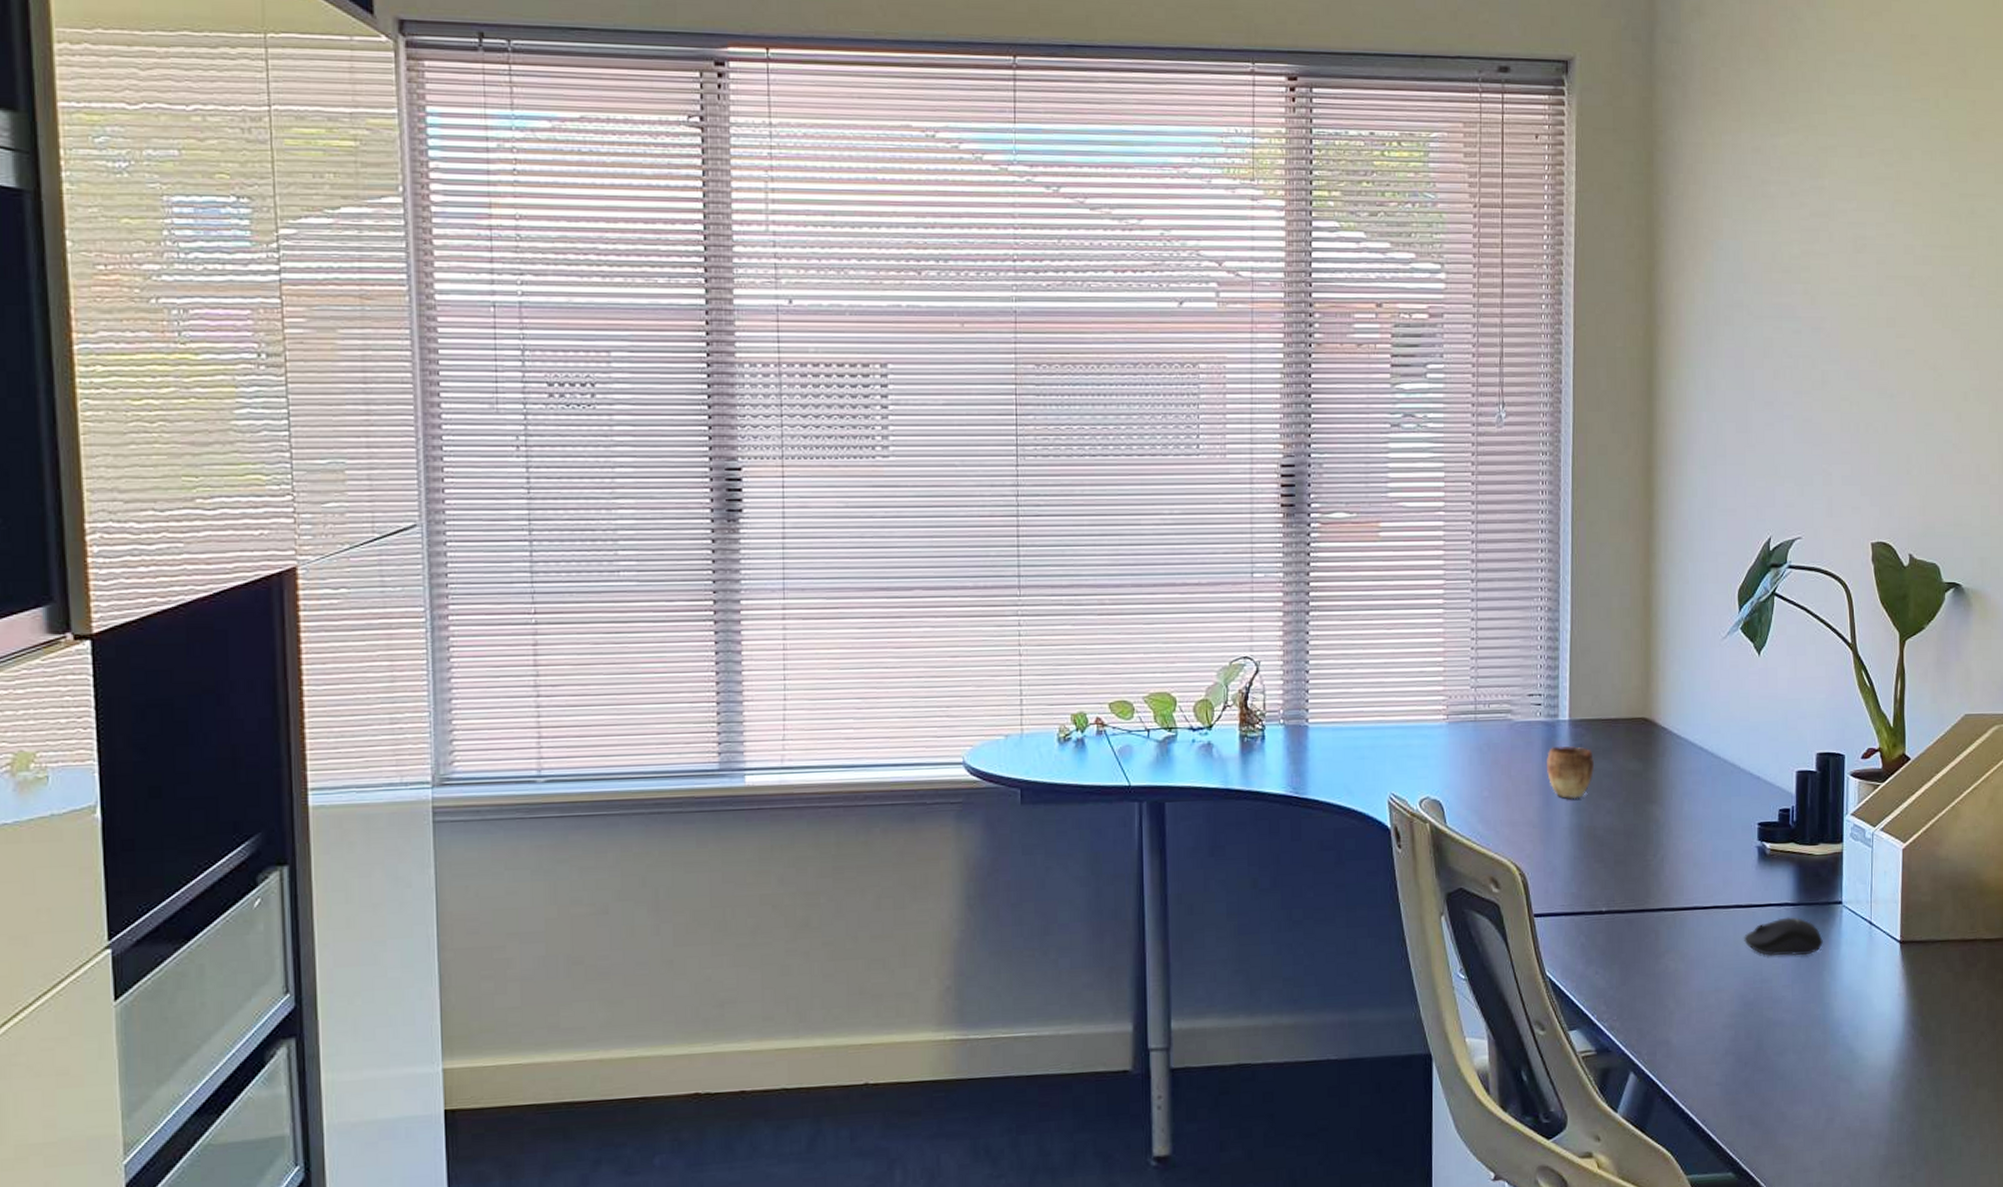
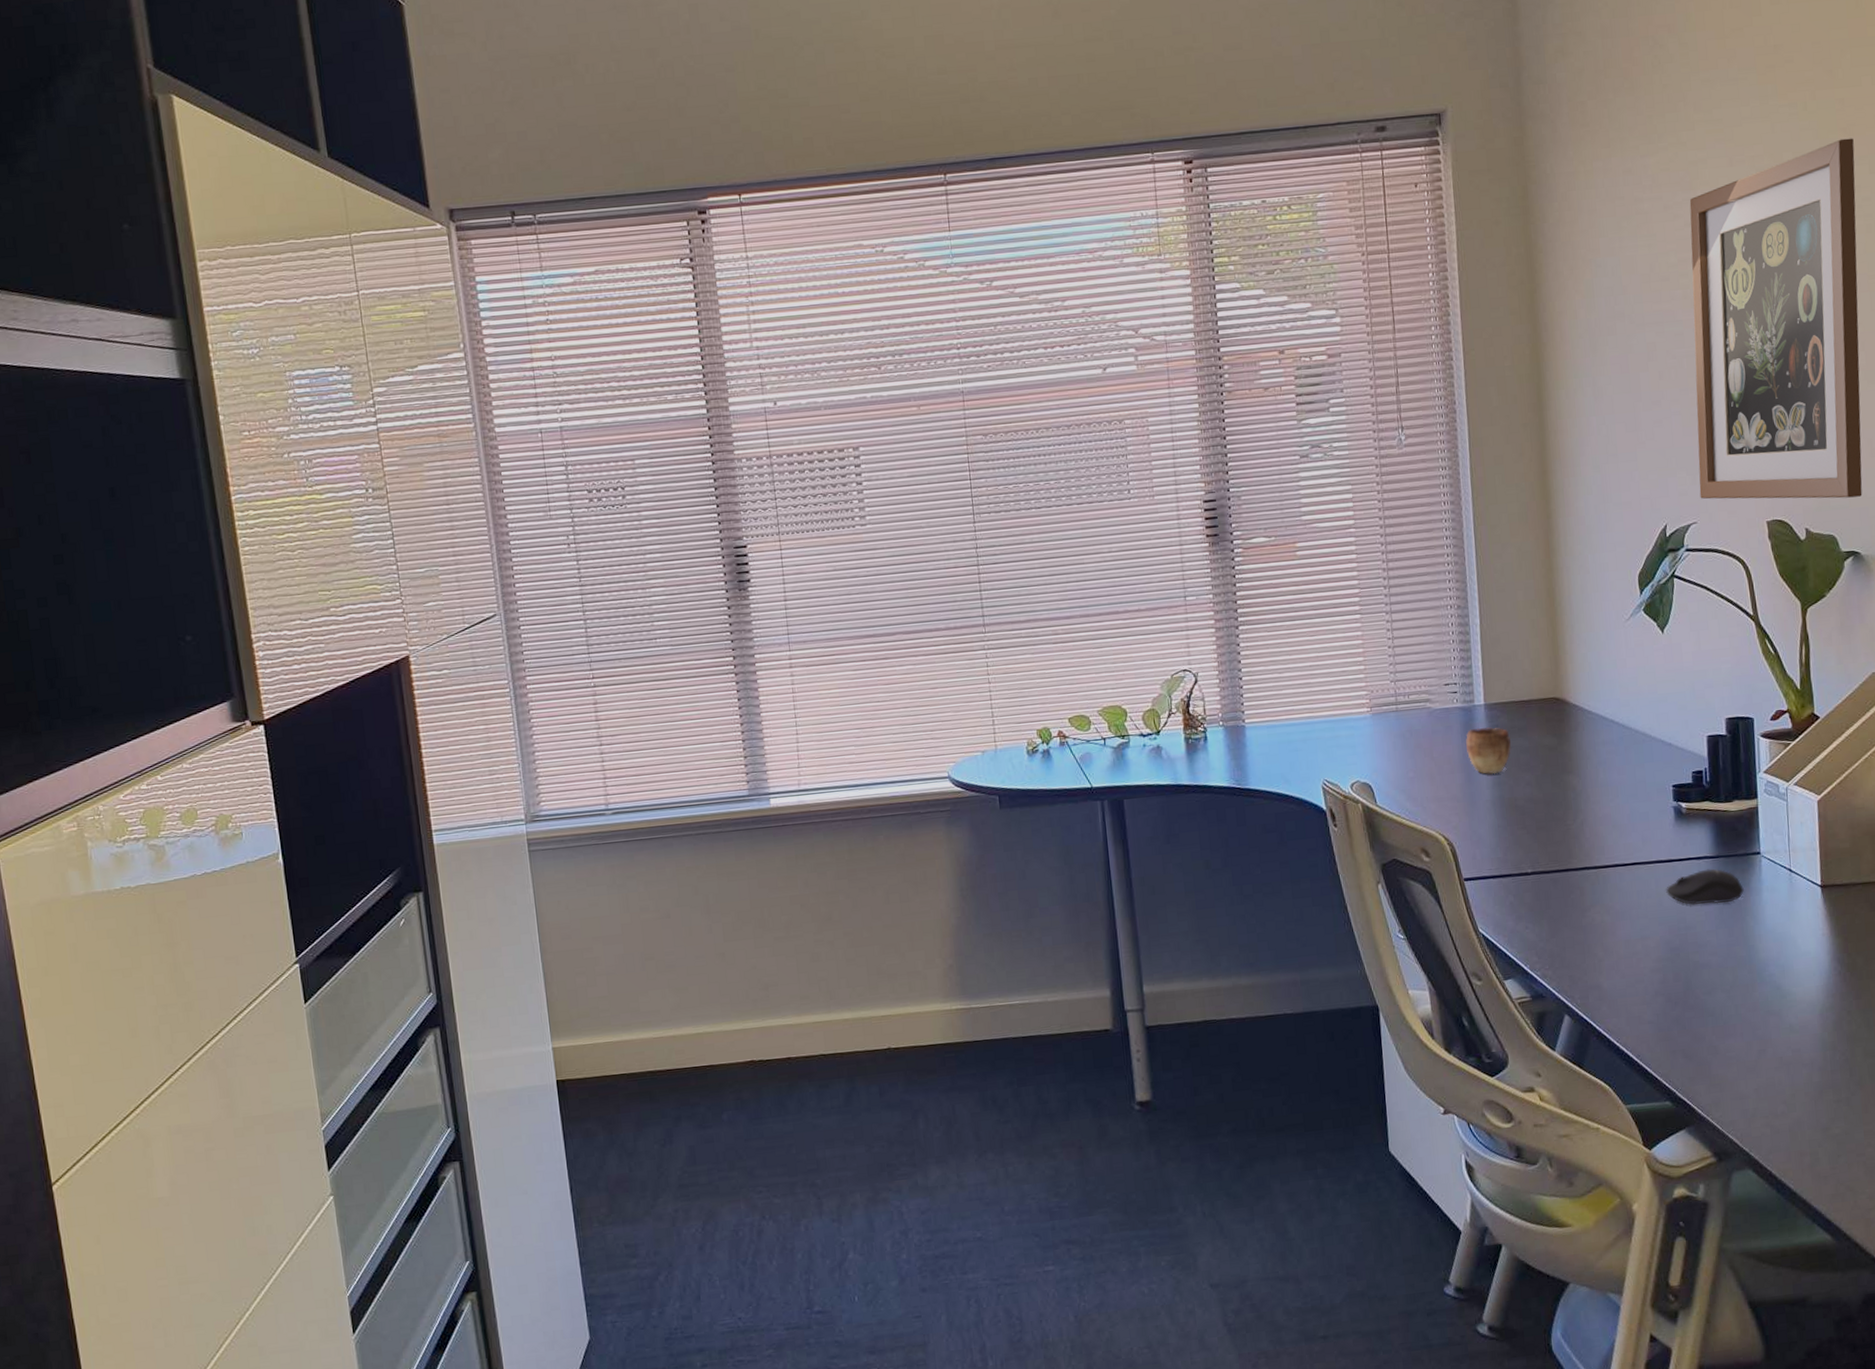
wall art: none [1806,143,1982,525] -> present [1689,138,1862,499]

